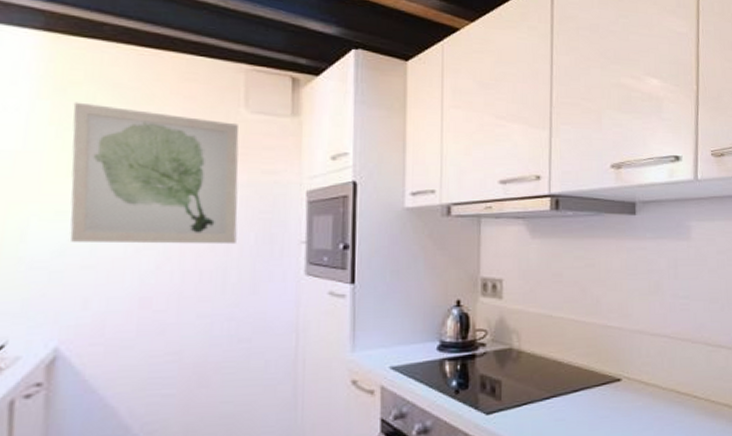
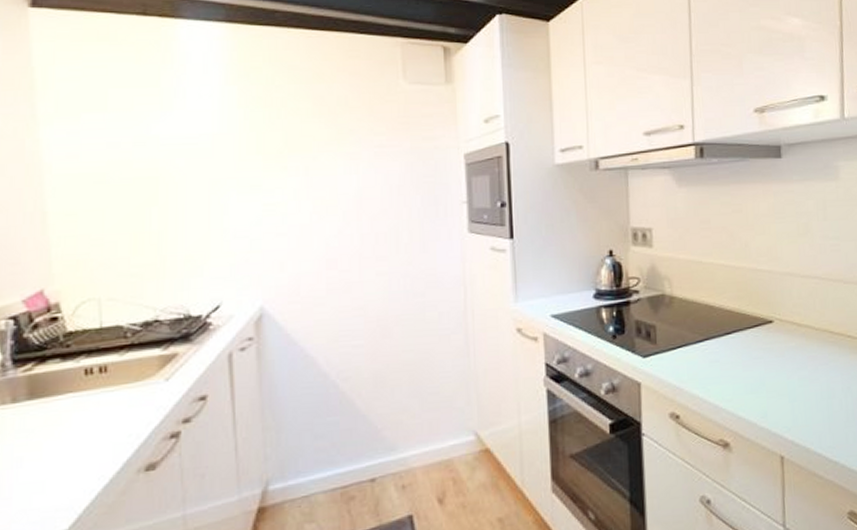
wall art: present [69,102,239,245] -> none [256,85,405,212]

